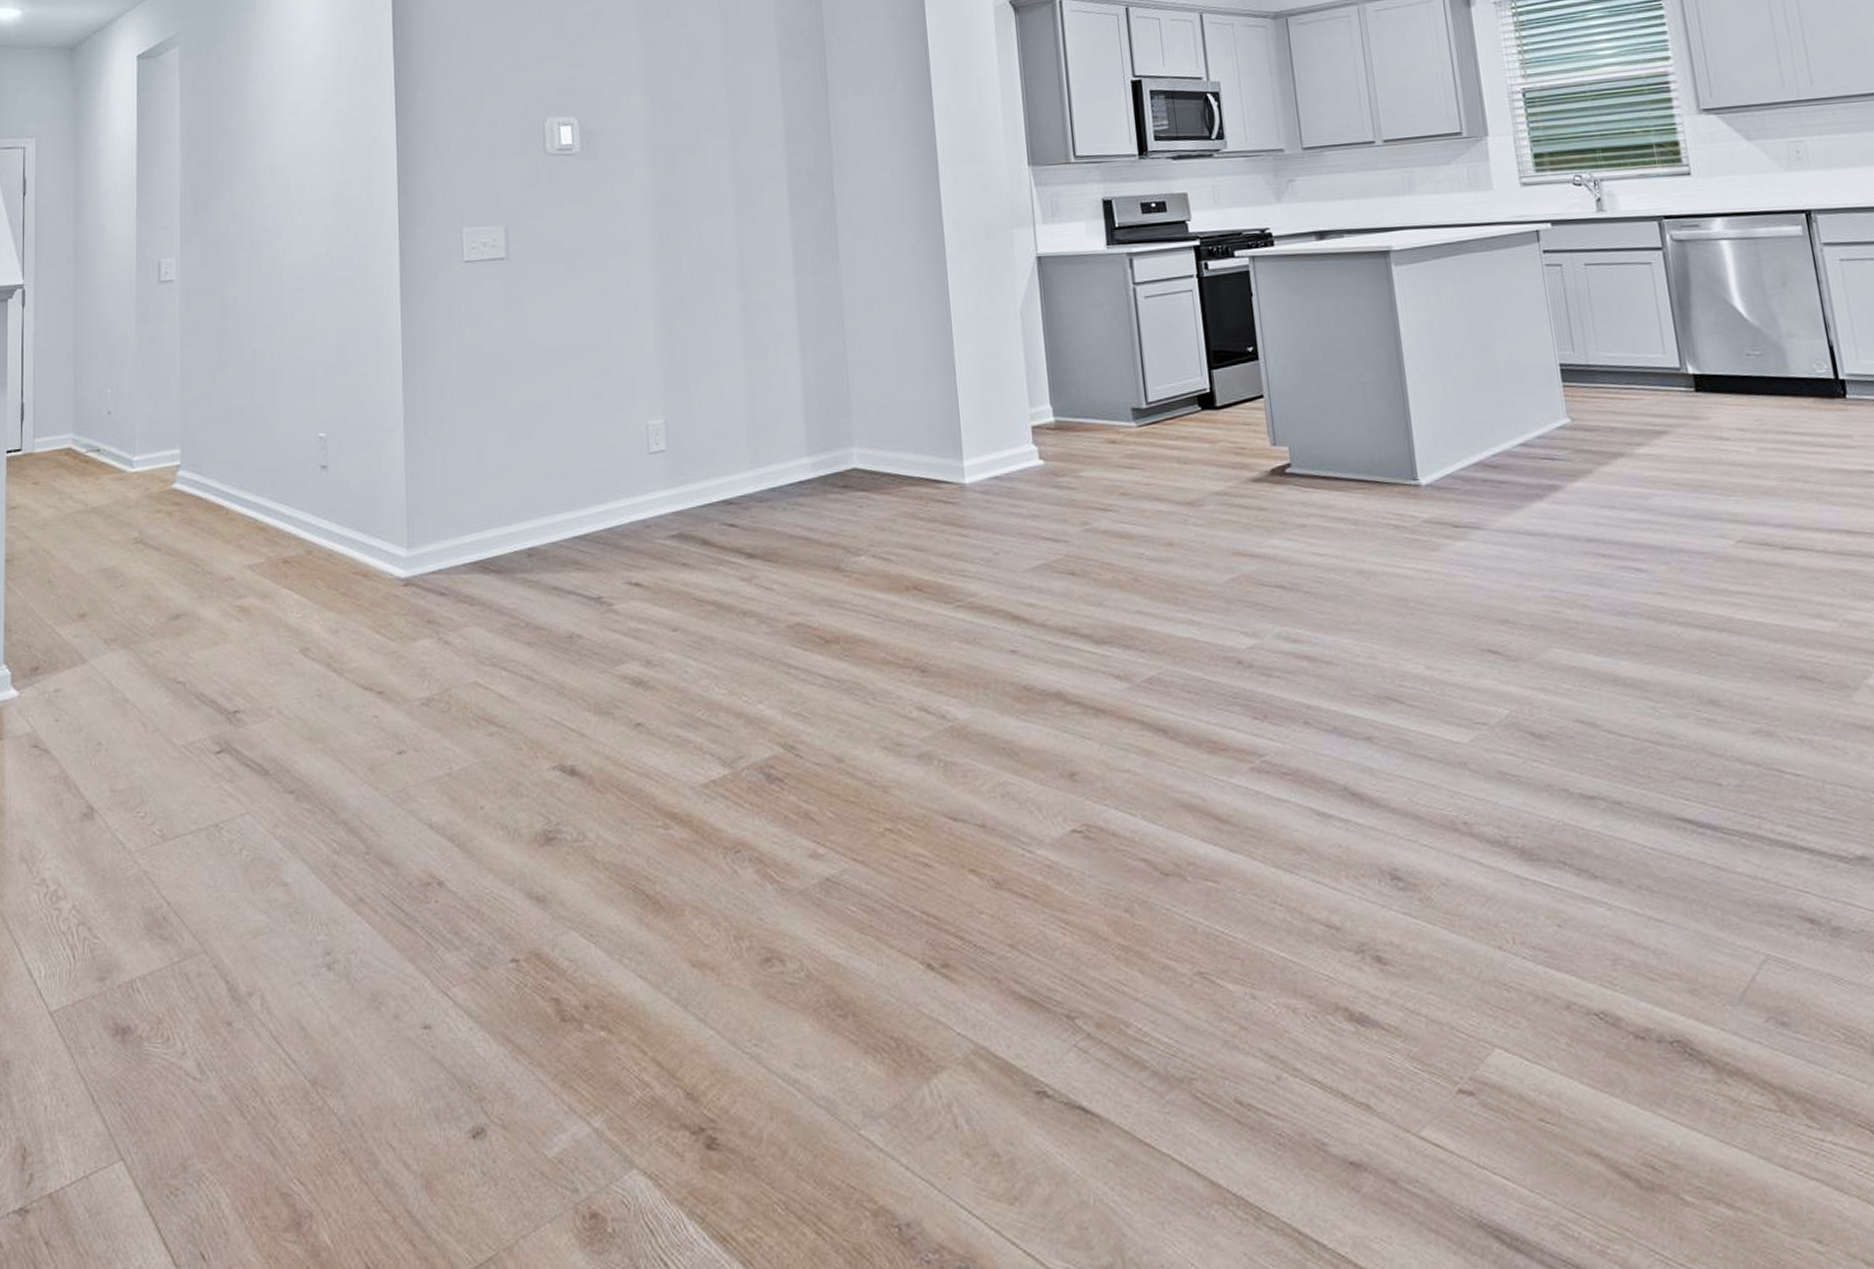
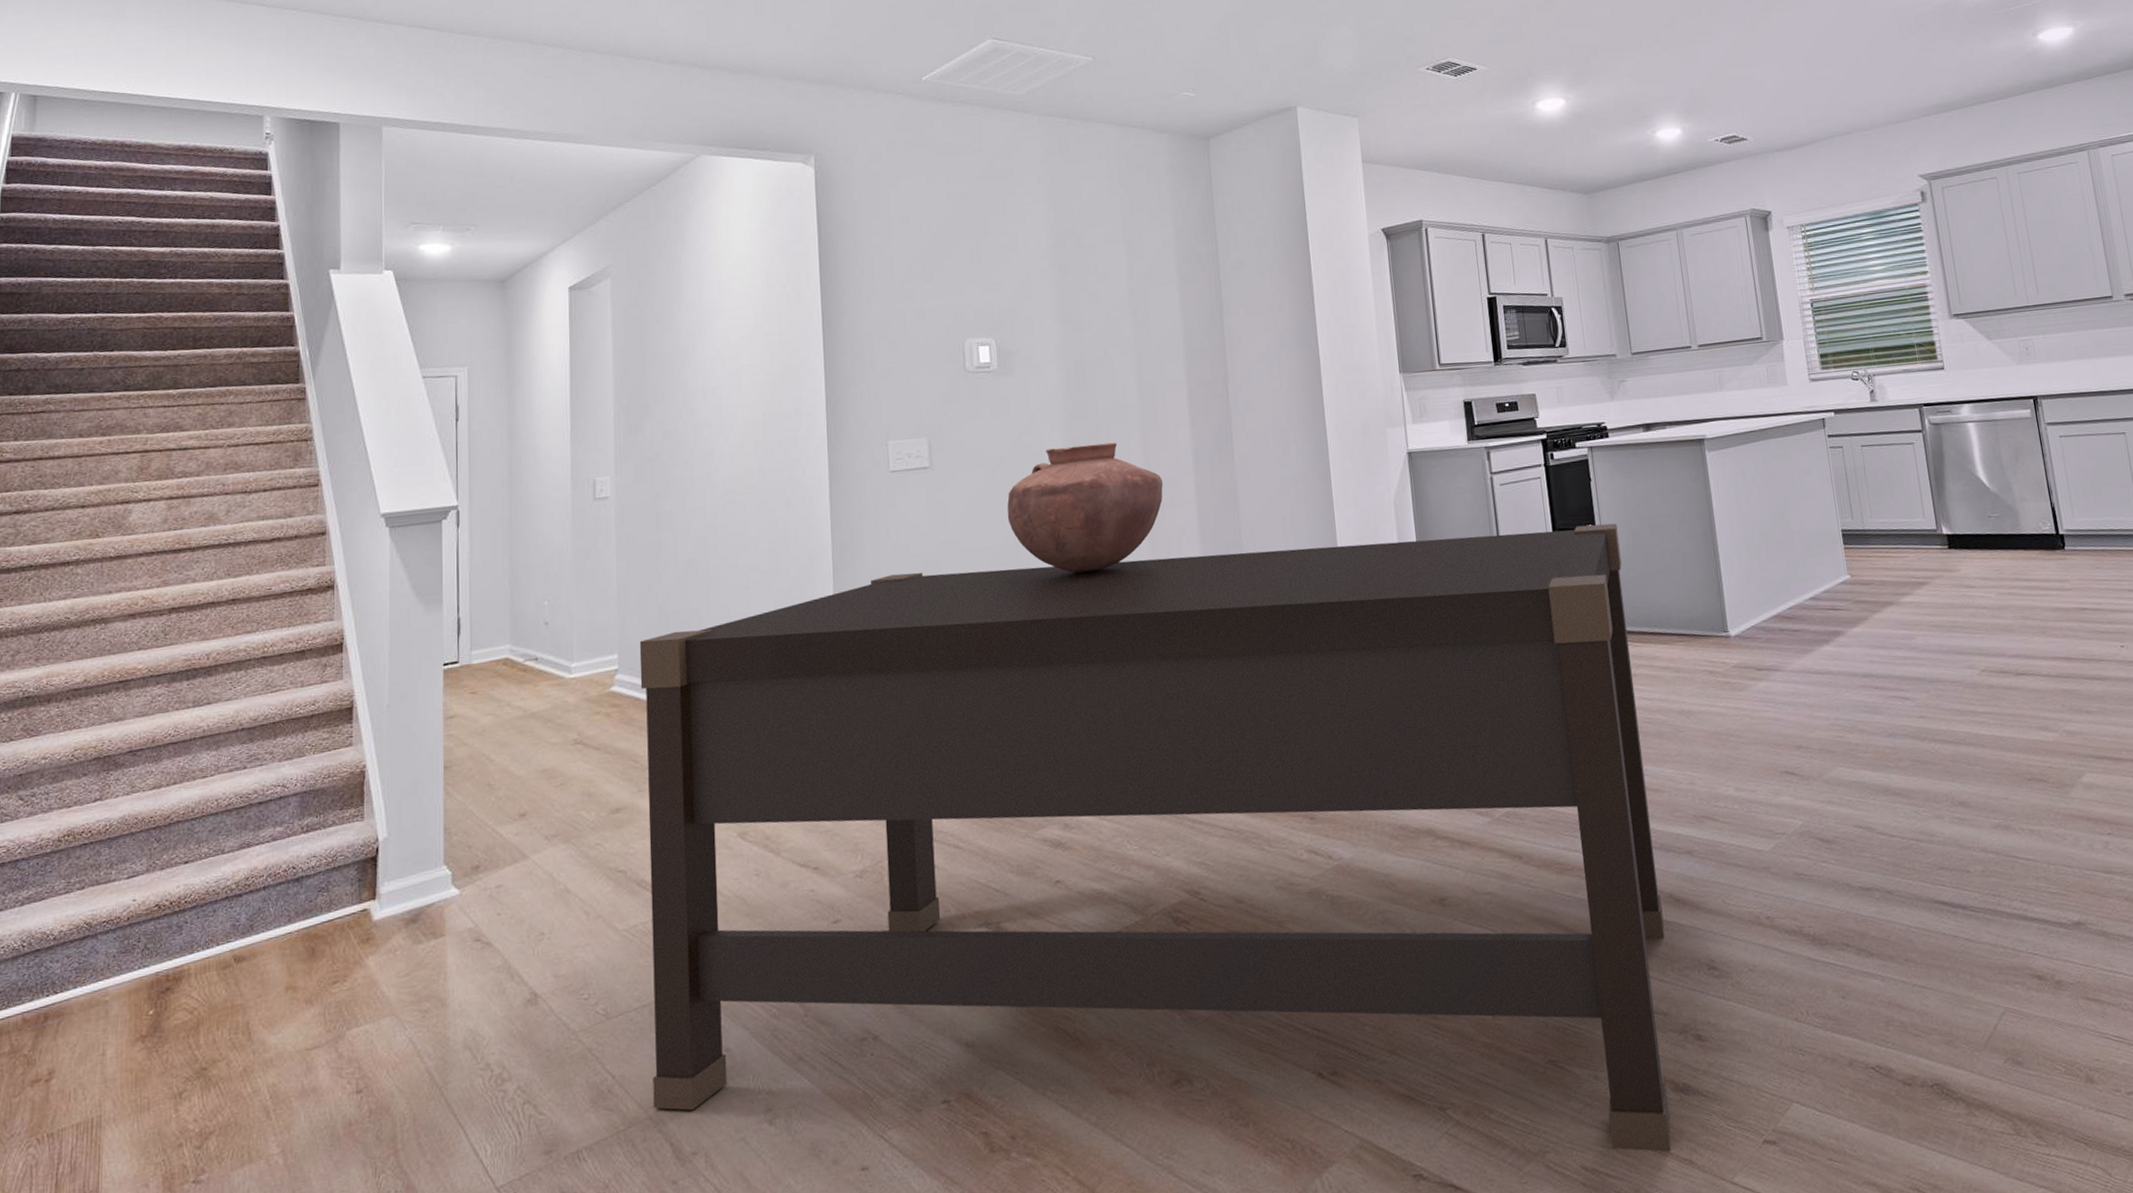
dining table: none [202,346,1344,1093] -> present [639,523,1671,1152]
vase: none [588,236,759,381] -> present [1007,442,1163,573]

